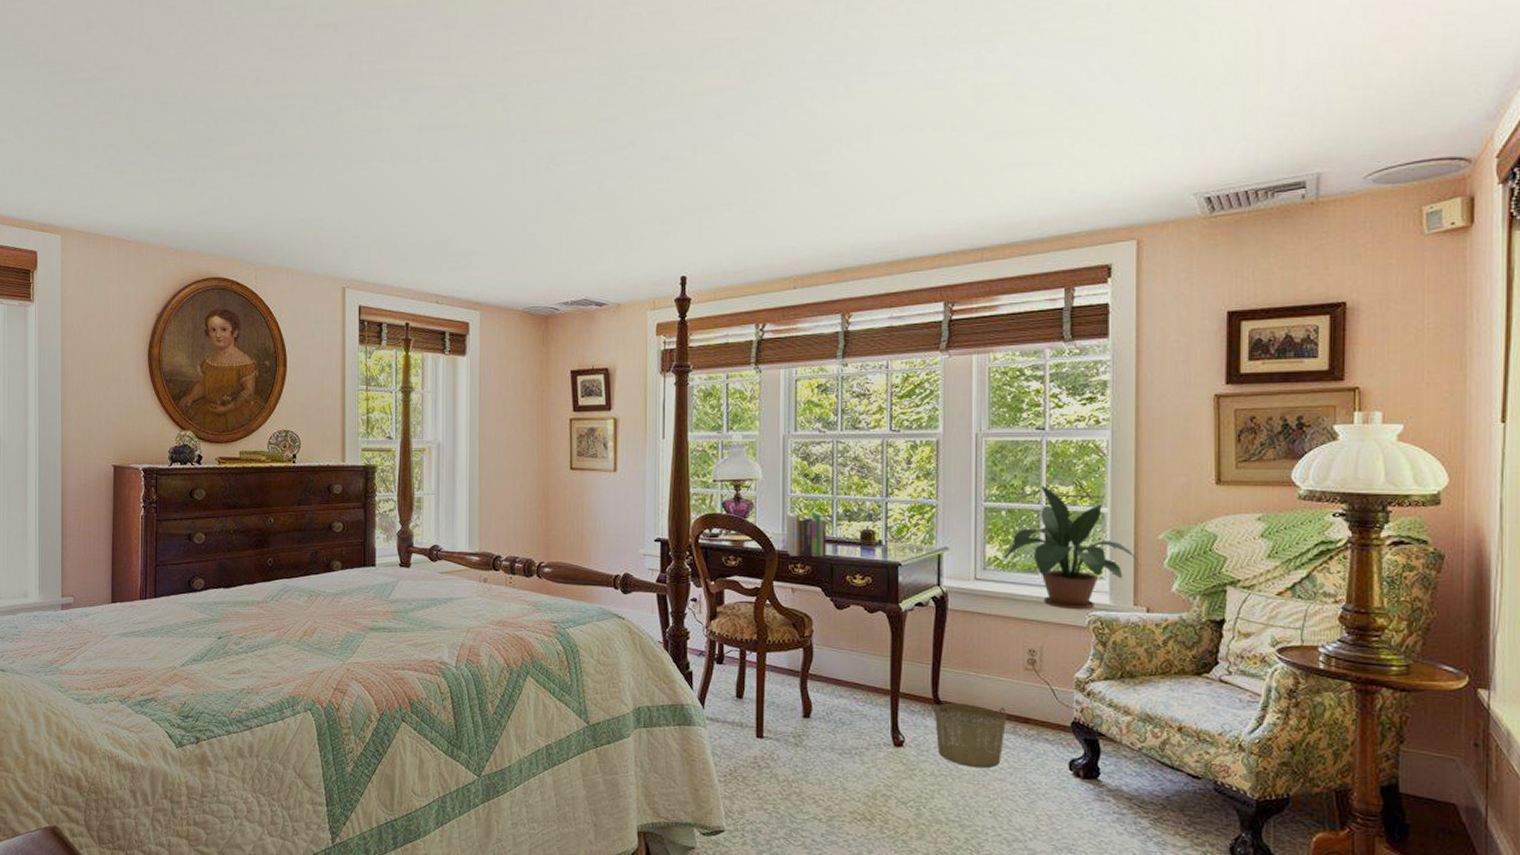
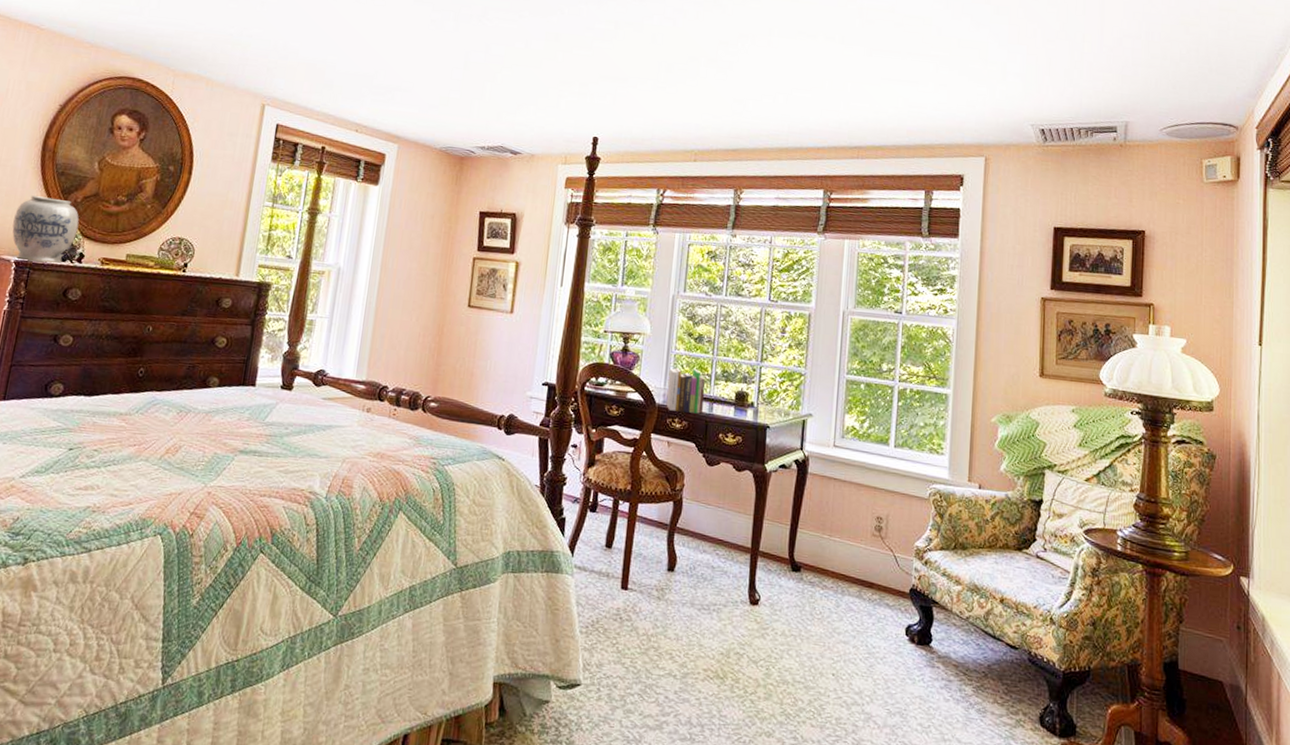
vase: none [135,404,193,467] -> present [12,195,80,264]
basket: present [933,703,1007,768] -> none [788,564,854,630]
potted plant: present [1004,485,1141,610] -> none [860,364,976,483]

